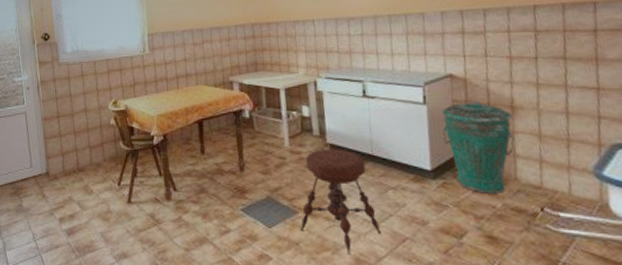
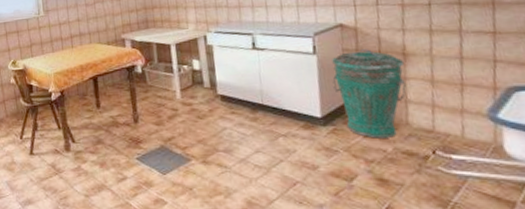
stool: present [299,149,382,255] -> none [193,100,273,198]

